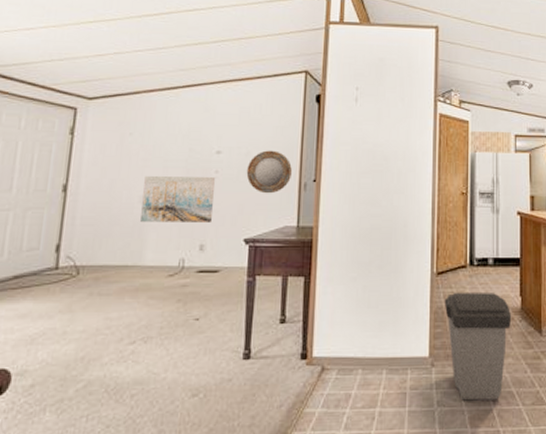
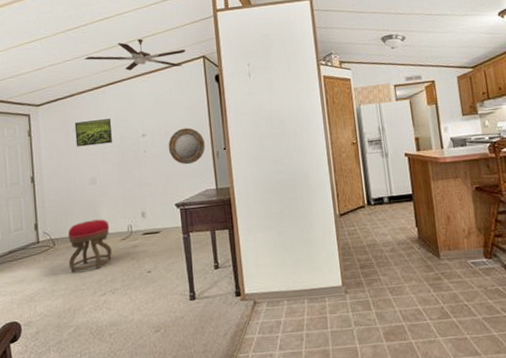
stool: none [92,247,156,312] -> present [67,219,112,274]
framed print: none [130,126,181,157] -> present [74,119,112,147]
wall art: present [141,176,216,222] -> none [90,156,147,199]
ceiling fan: none [160,39,287,78] -> present [84,38,186,71]
trash can: present [444,292,512,401] -> none [348,226,411,320]

